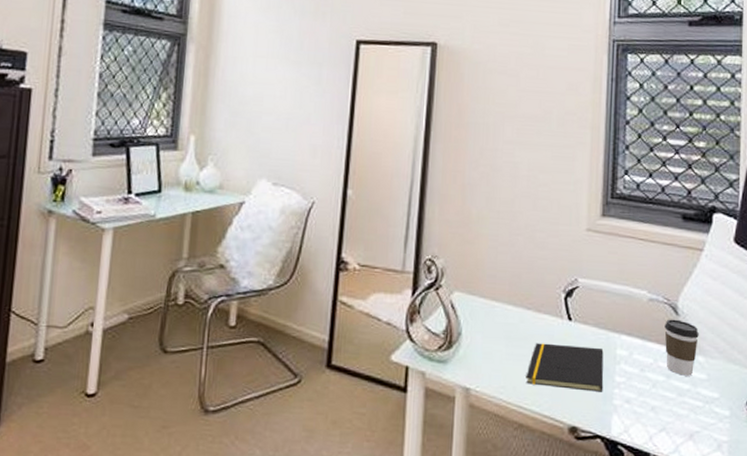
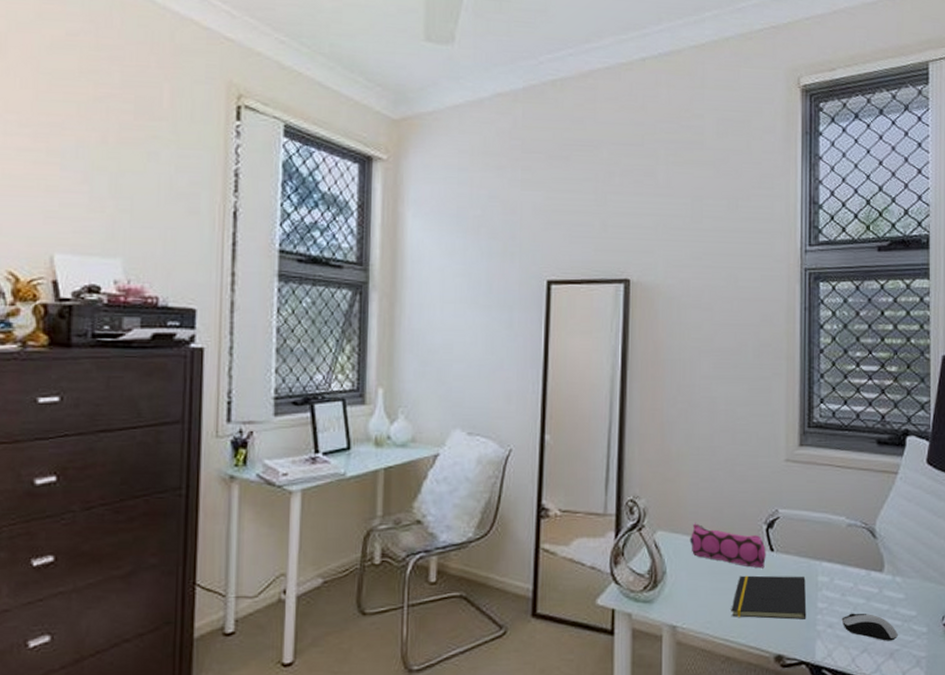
pencil case: none [486,285,564,337] -> present [689,522,766,569]
computer mouse: none [639,389,699,422] -> present [841,613,898,641]
coffee cup: present [664,319,699,376] -> none [863,543,896,597]

